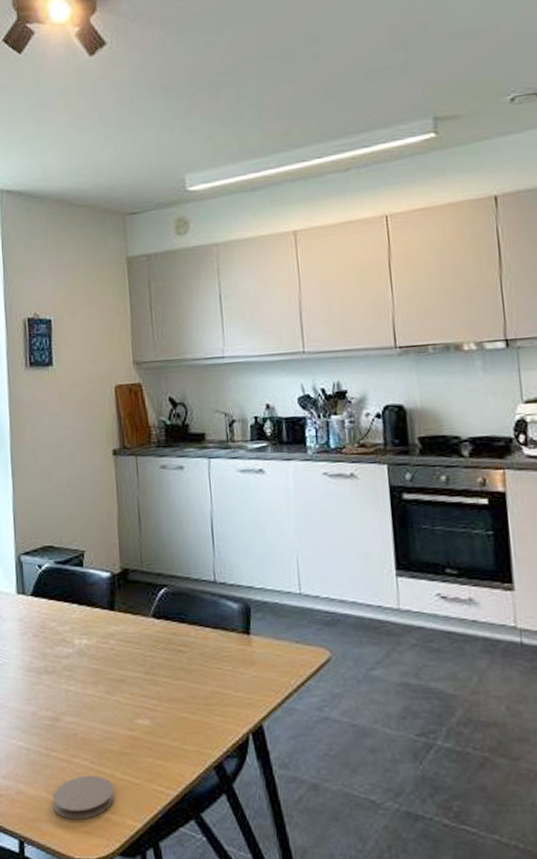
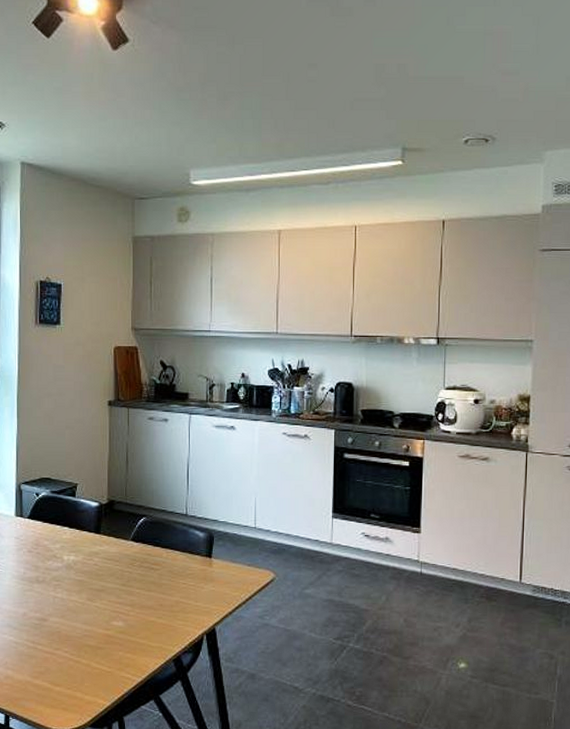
coaster: present [53,775,115,820] -> none [37,664,89,699]

